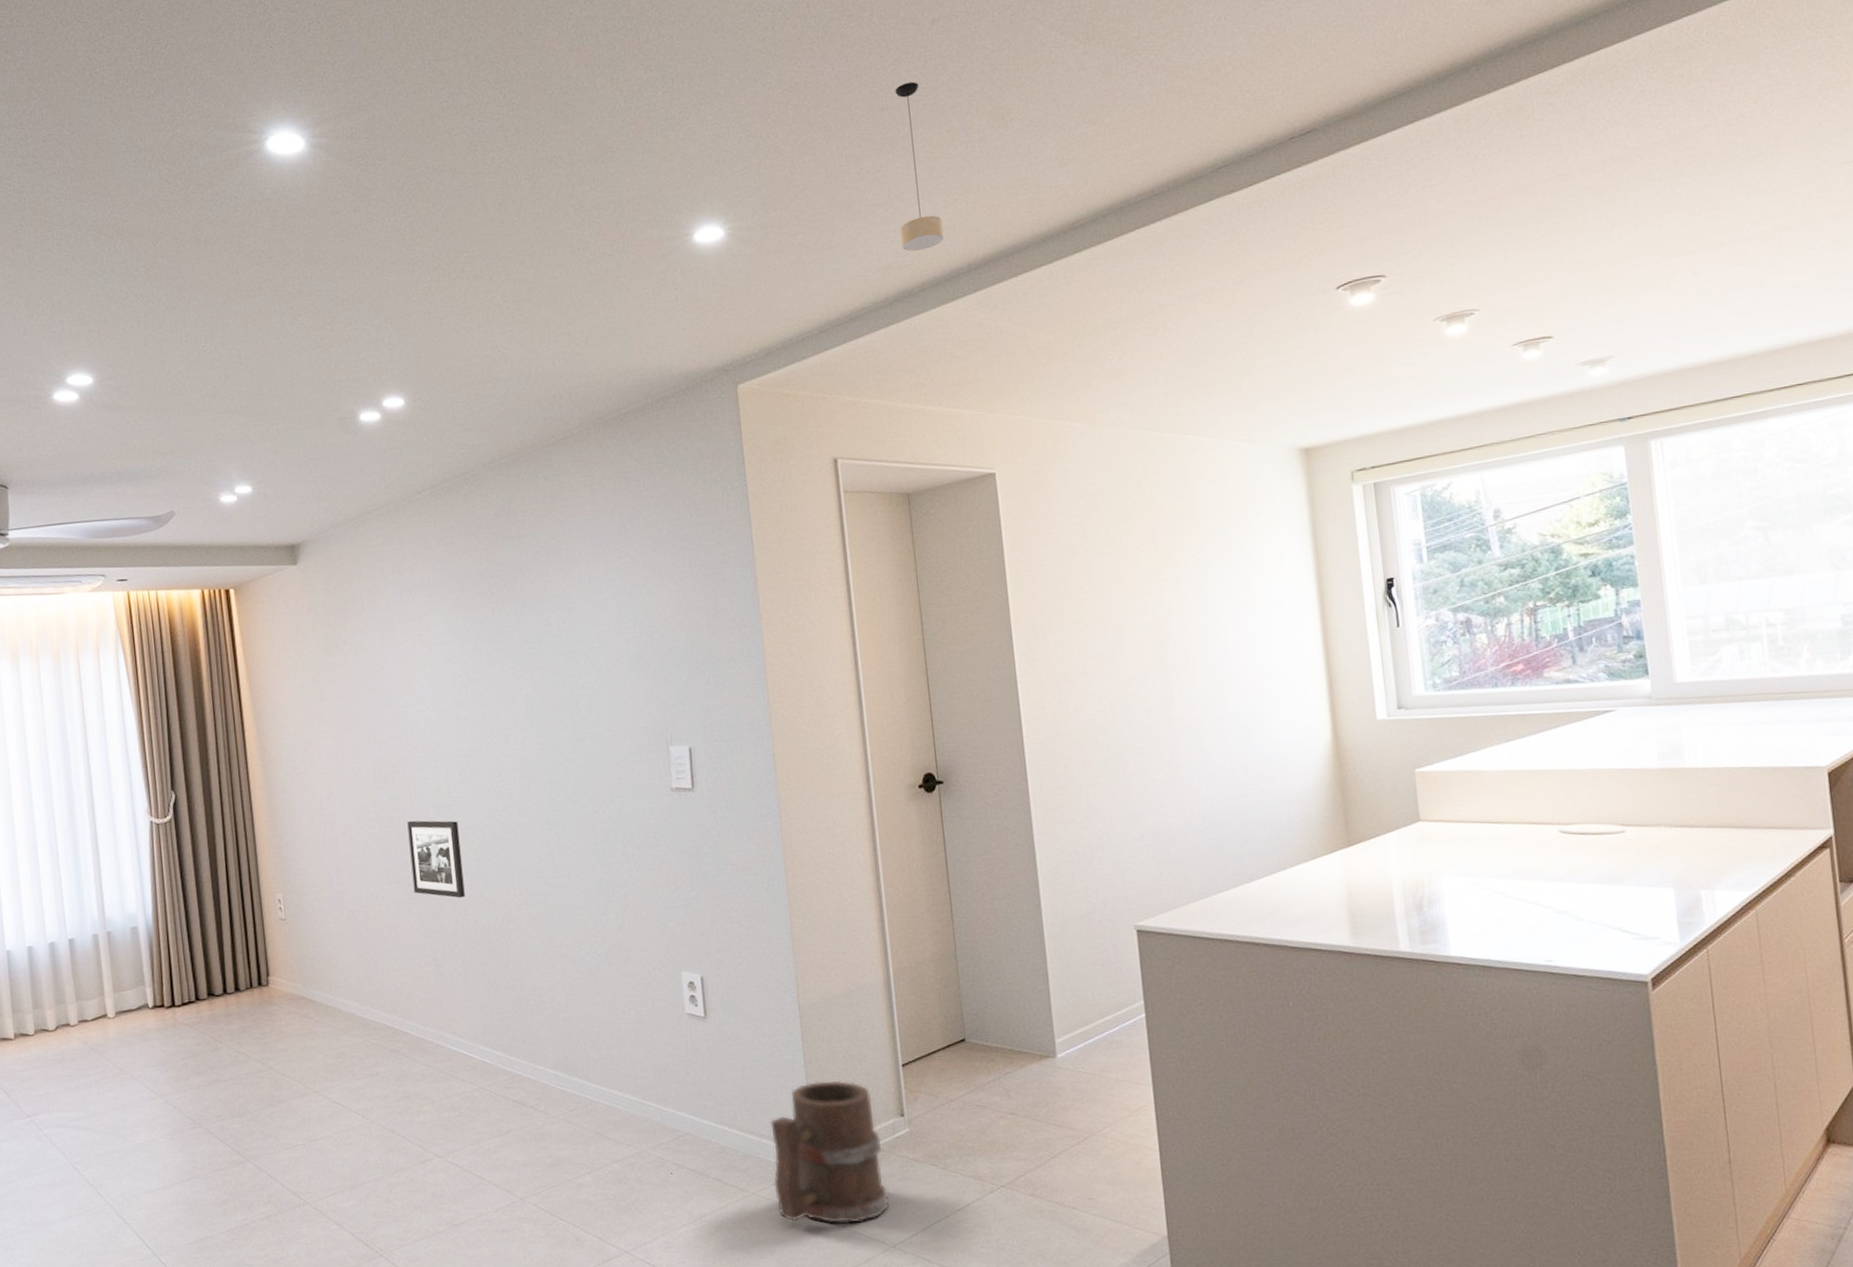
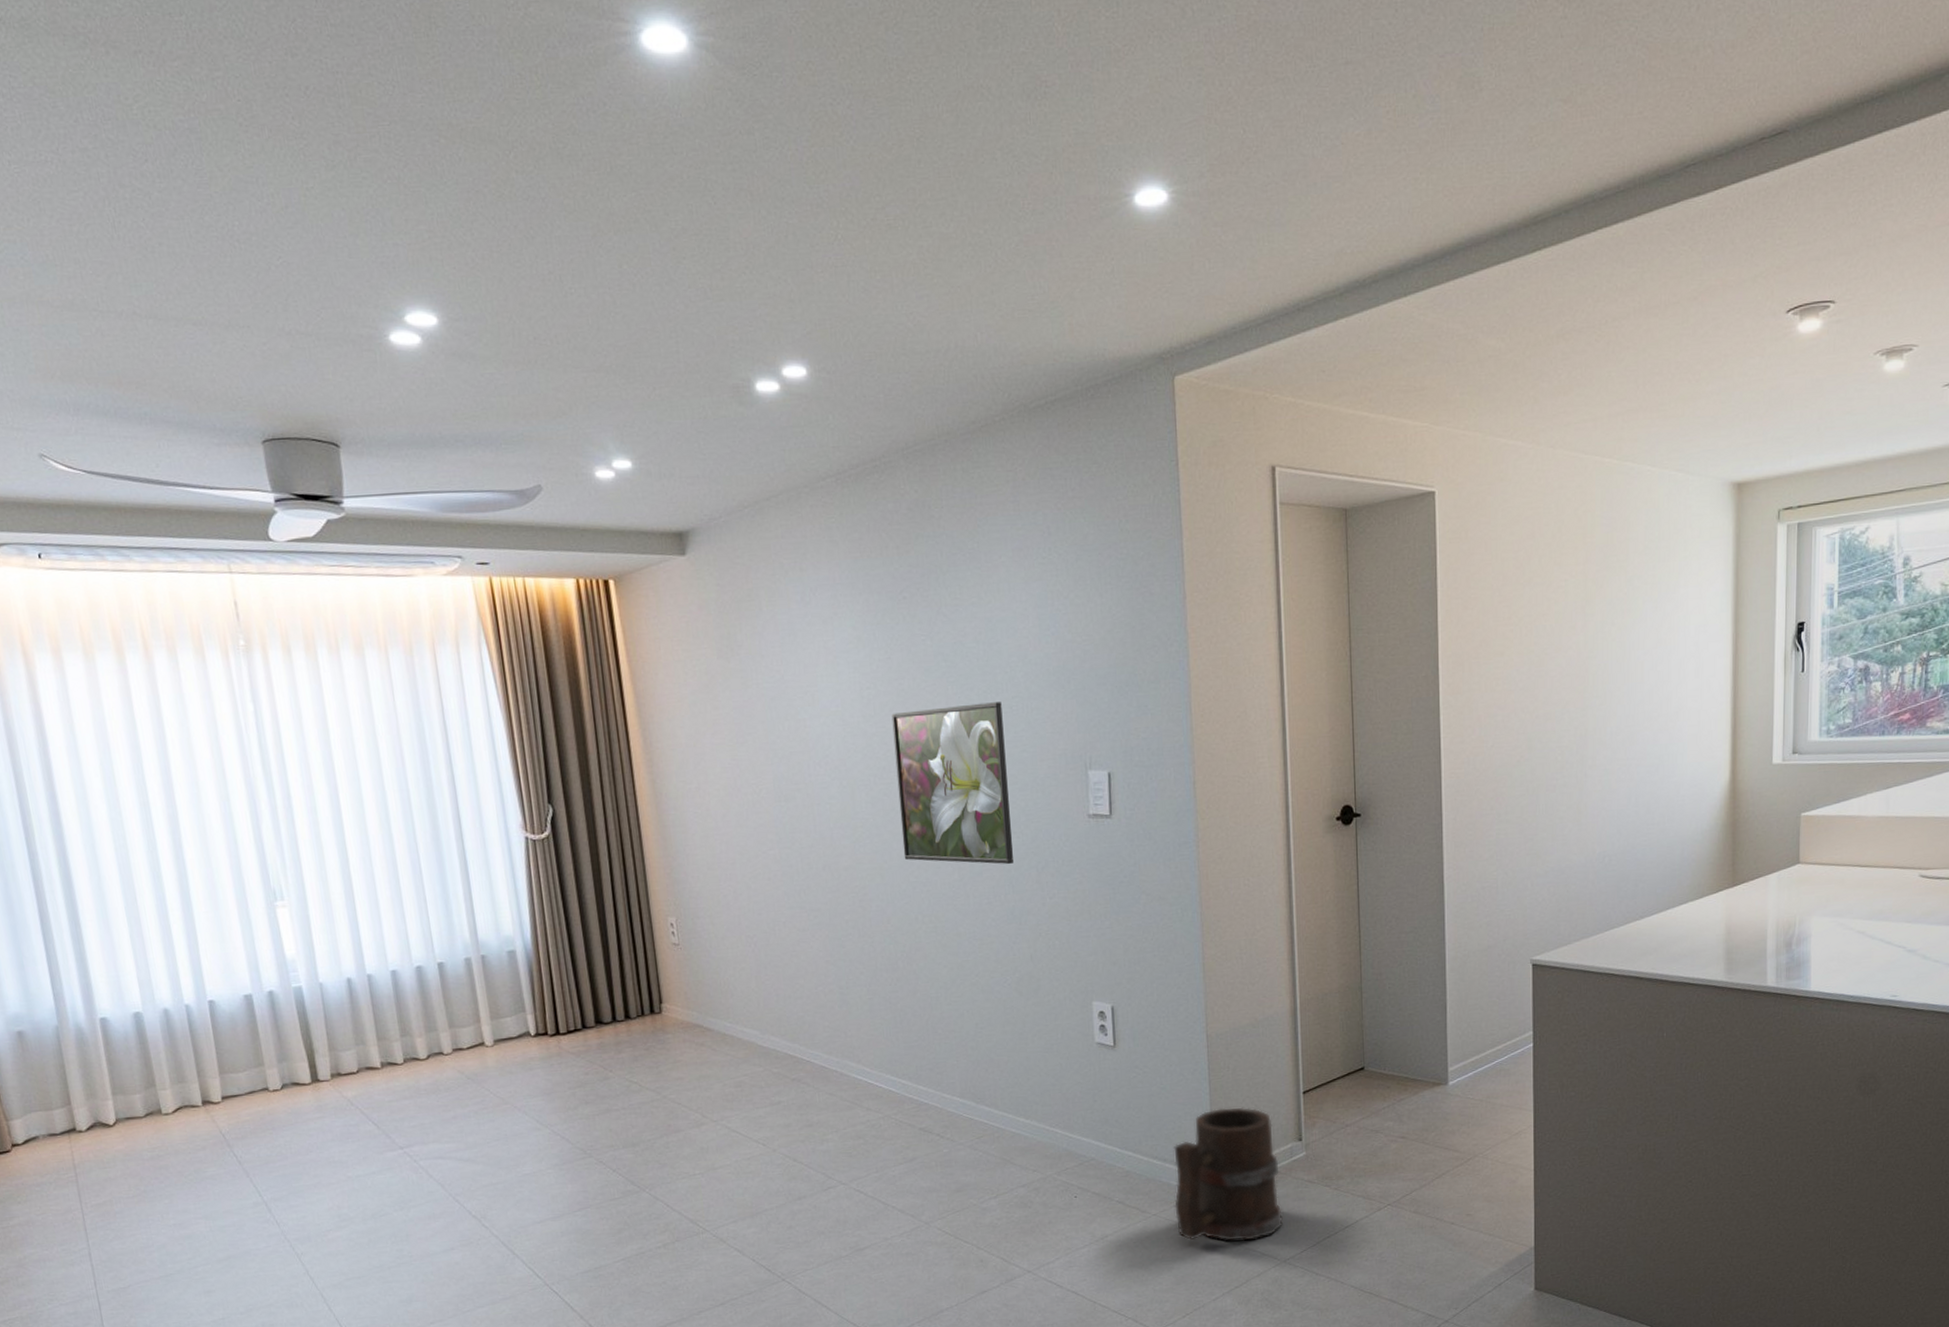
picture frame: present [407,820,465,899] -> none [810,842,872,925]
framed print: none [482,684,601,838] -> present [891,702,1015,864]
pendant light: present [895,81,944,251] -> none [1356,32,1402,235]

